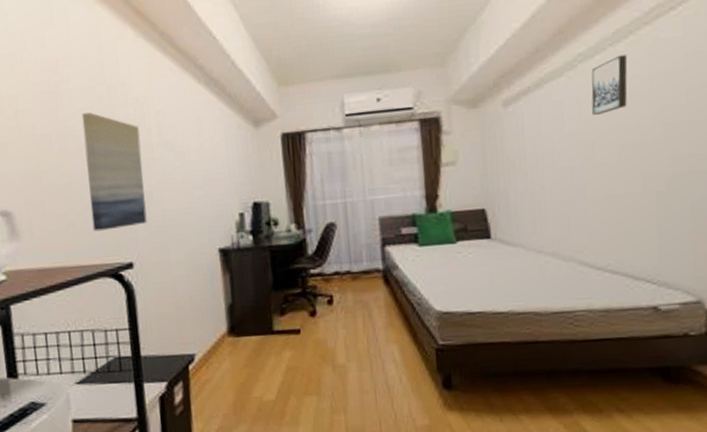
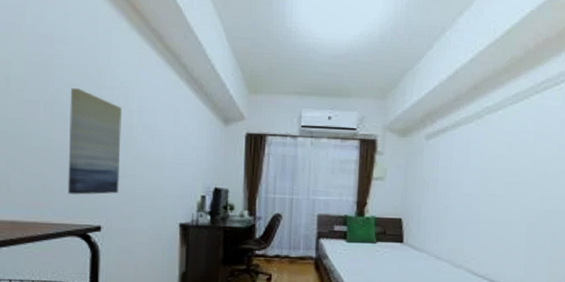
wall art: present [591,55,628,115] -> none [491,113,521,157]

